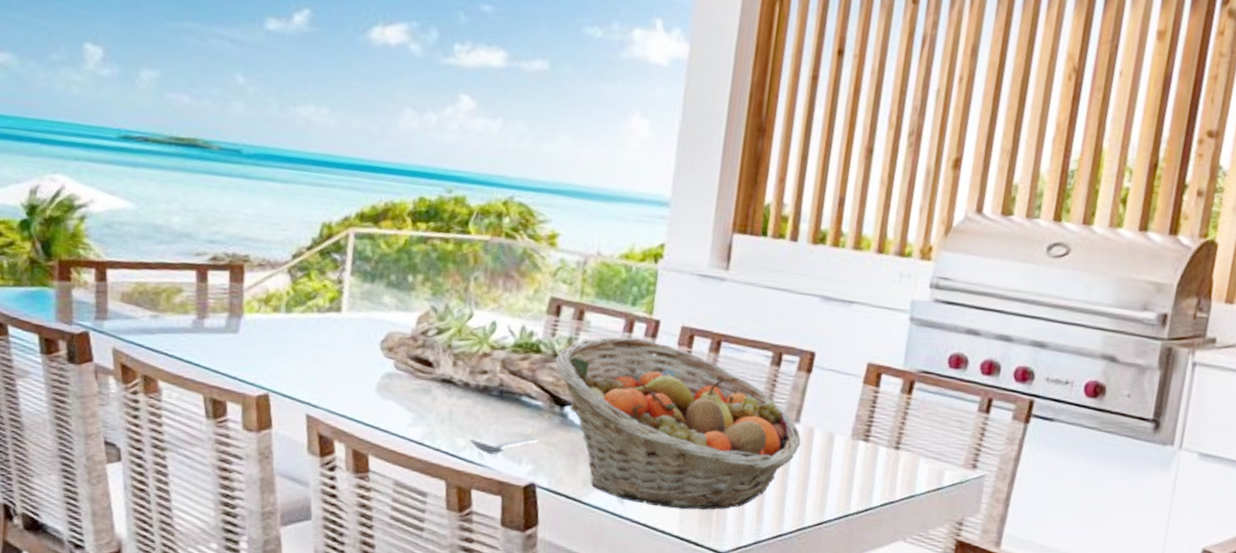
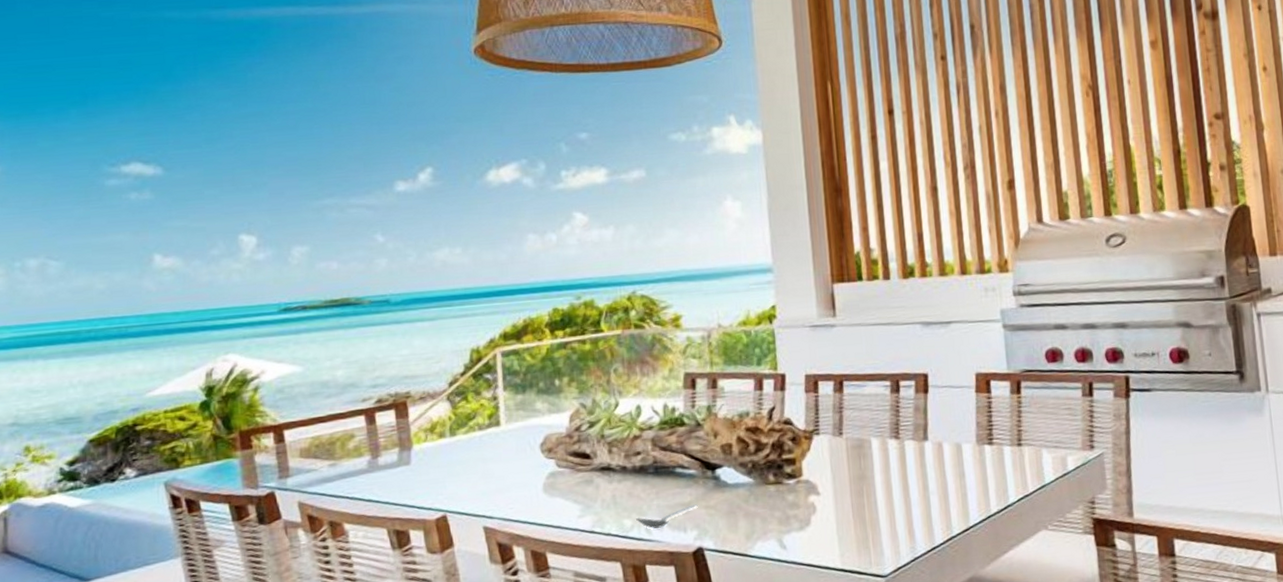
fruit basket: present [555,337,801,510] -> none [700,393,934,546]

